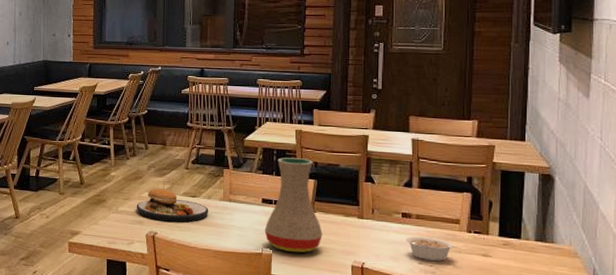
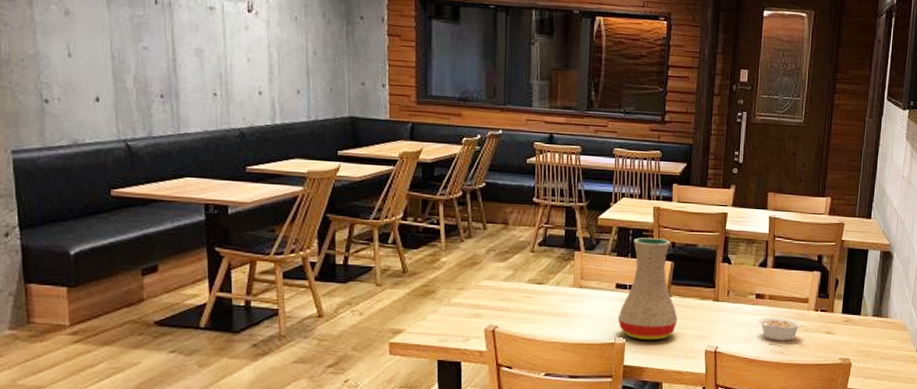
plate: present [136,181,209,222] -> none [472,267,557,313]

